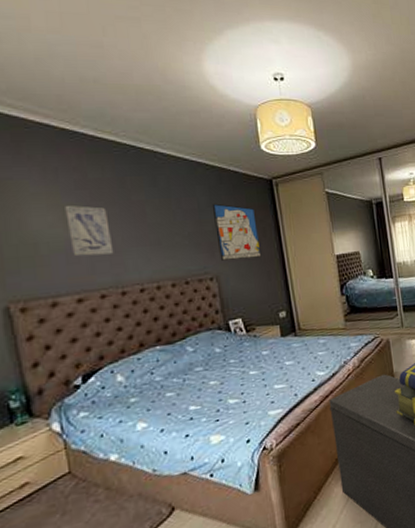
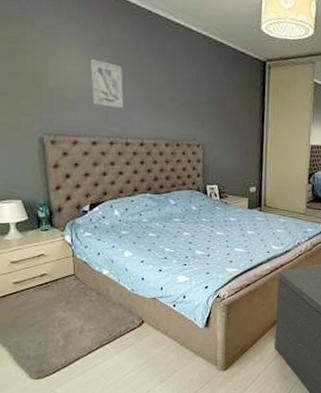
wall art: present [211,203,262,261] -> none [208,76,245,134]

